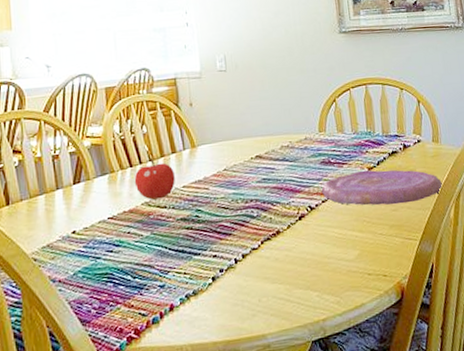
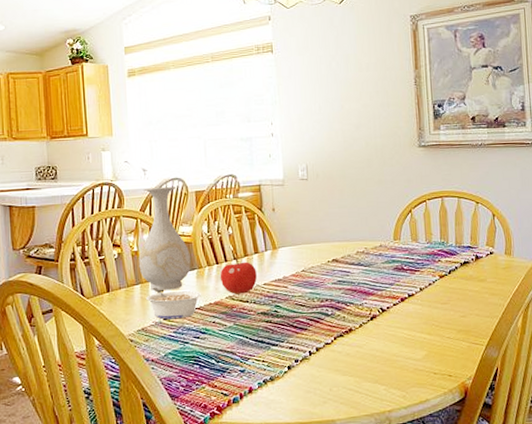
vase: none [42,84,102,200] -> present [138,187,191,290]
legume: none [52,196,114,233] -> present [146,287,201,320]
plate: present [321,170,443,206] -> none [393,277,512,312]

